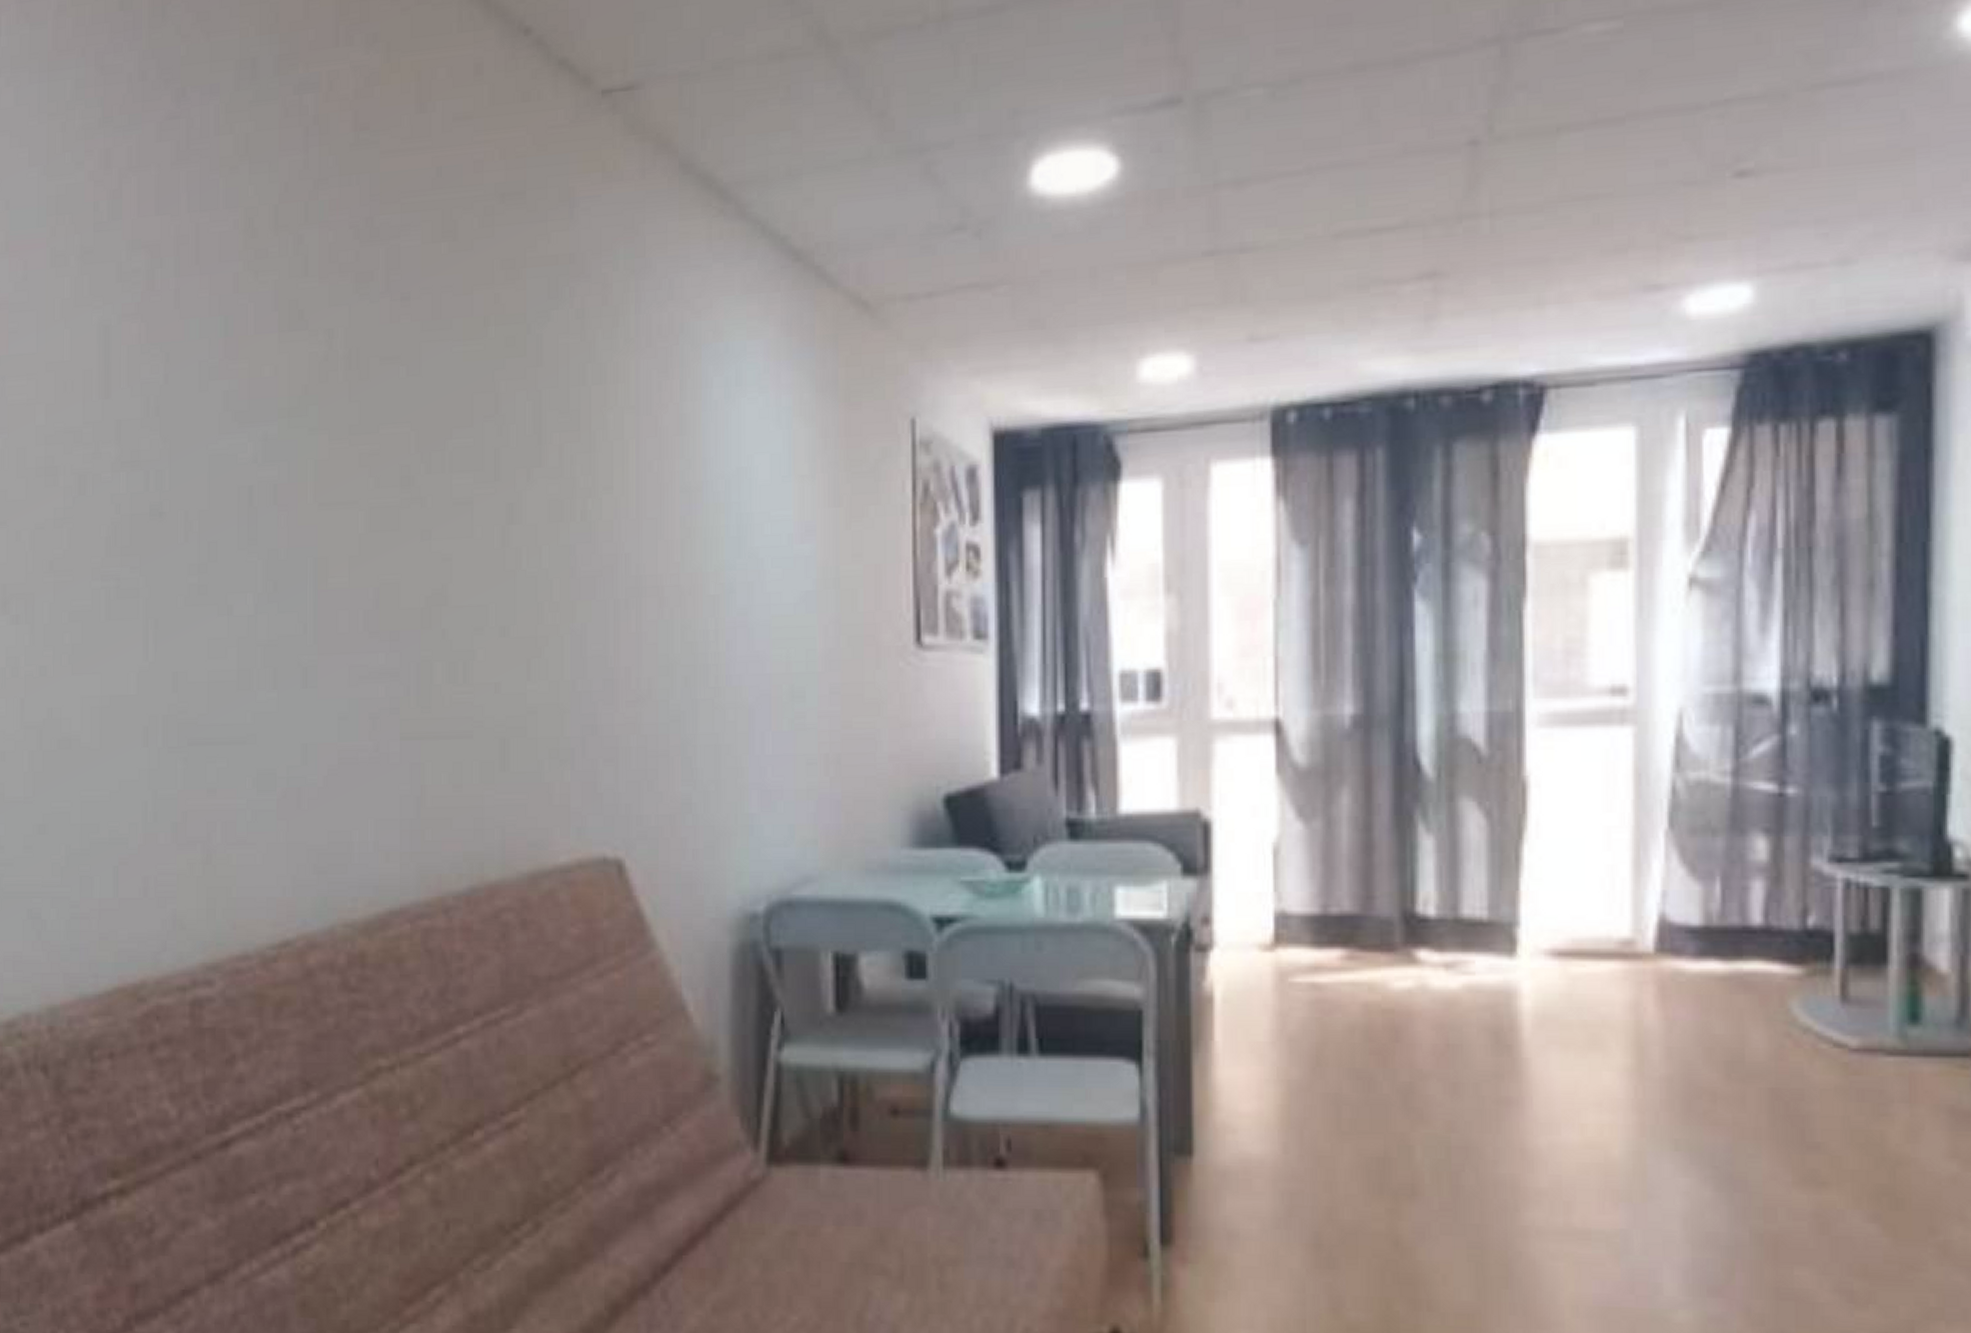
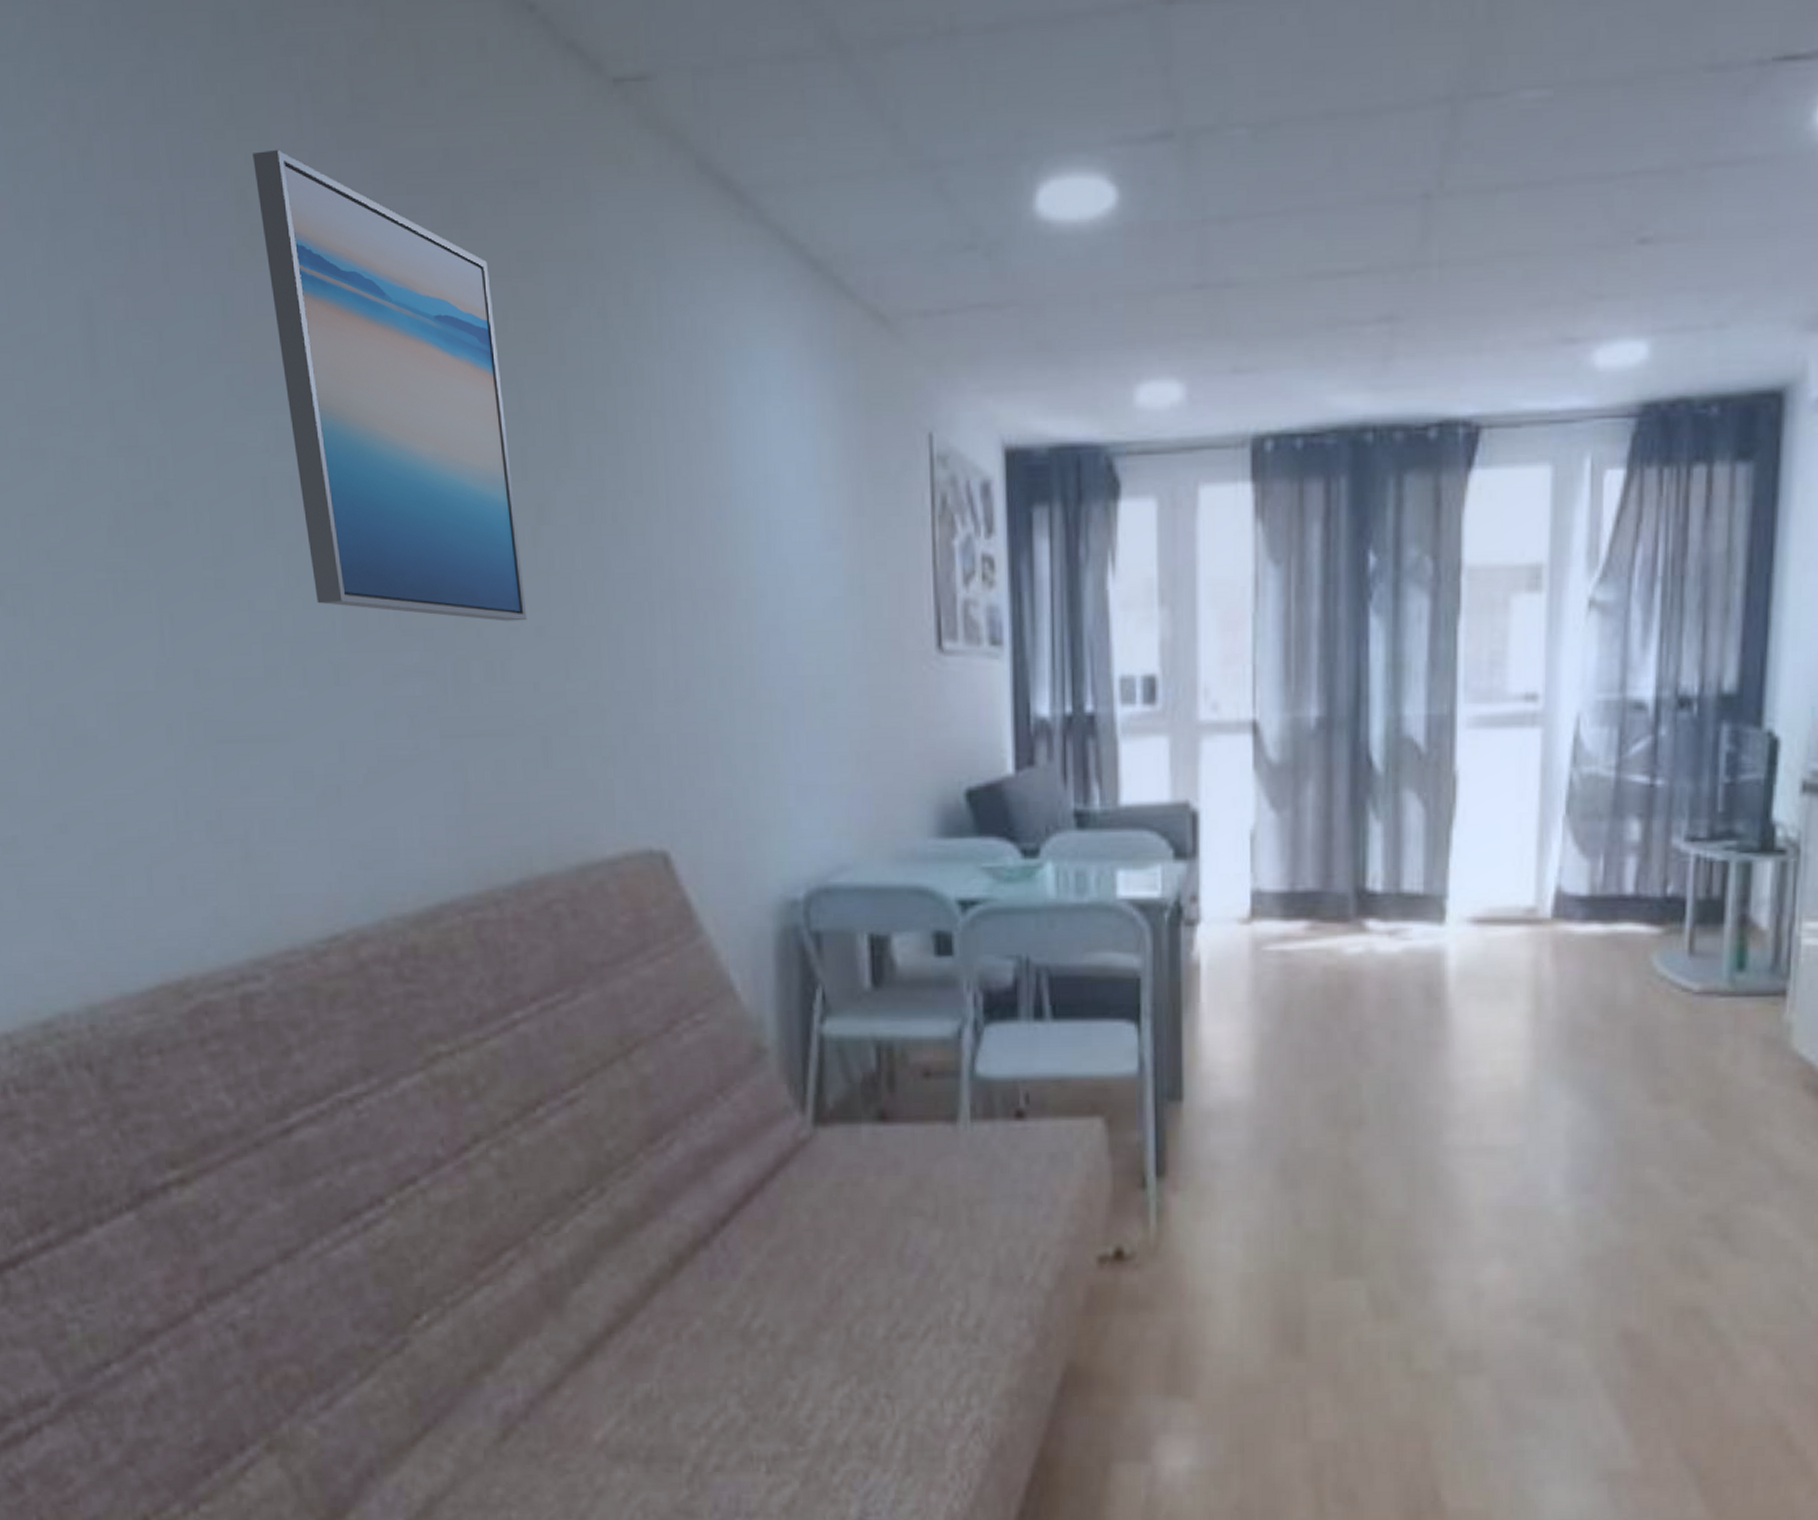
wall art: none [262,179,492,622] -> present [253,149,527,622]

